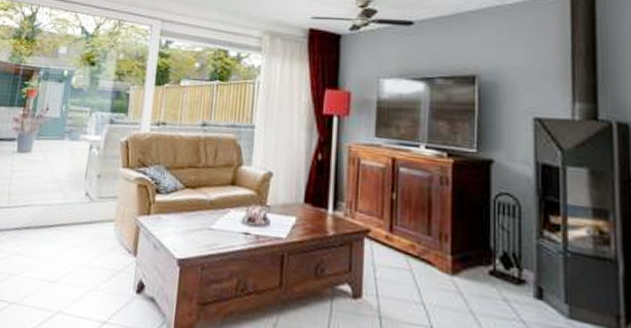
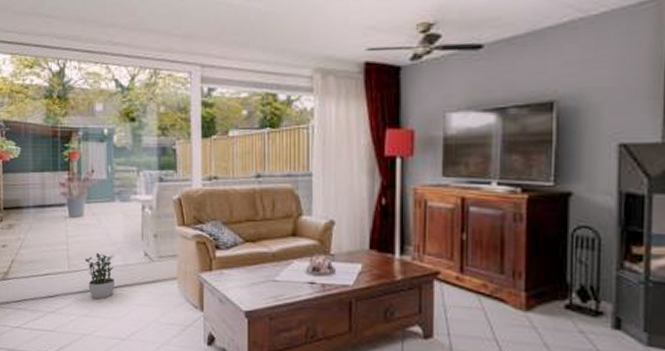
potted plant: none [24,190,56,238] -> present [84,253,115,299]

